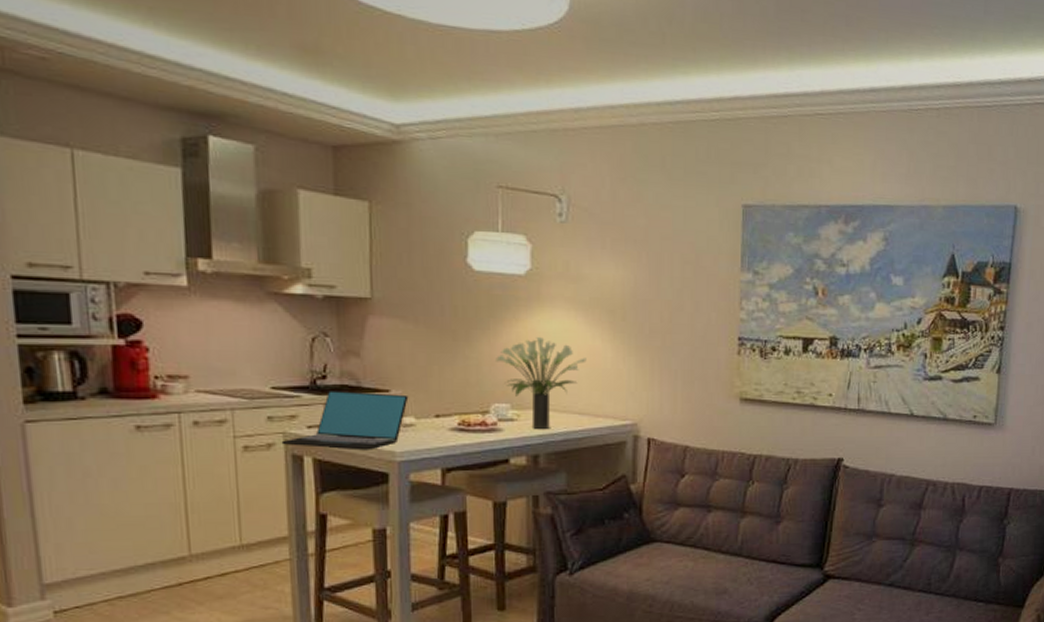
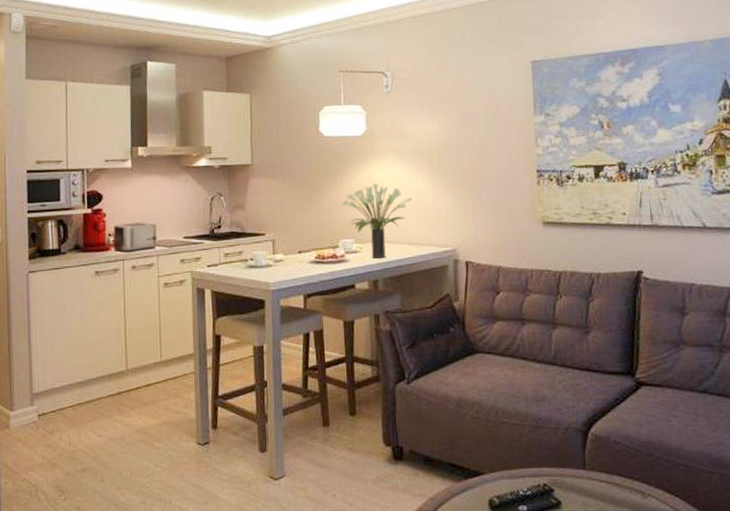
toaster: none [161,362,232,404] -> present [113,221,158,253]
laptop: present [281,391,409,451] -> none [189,236,279,283]

